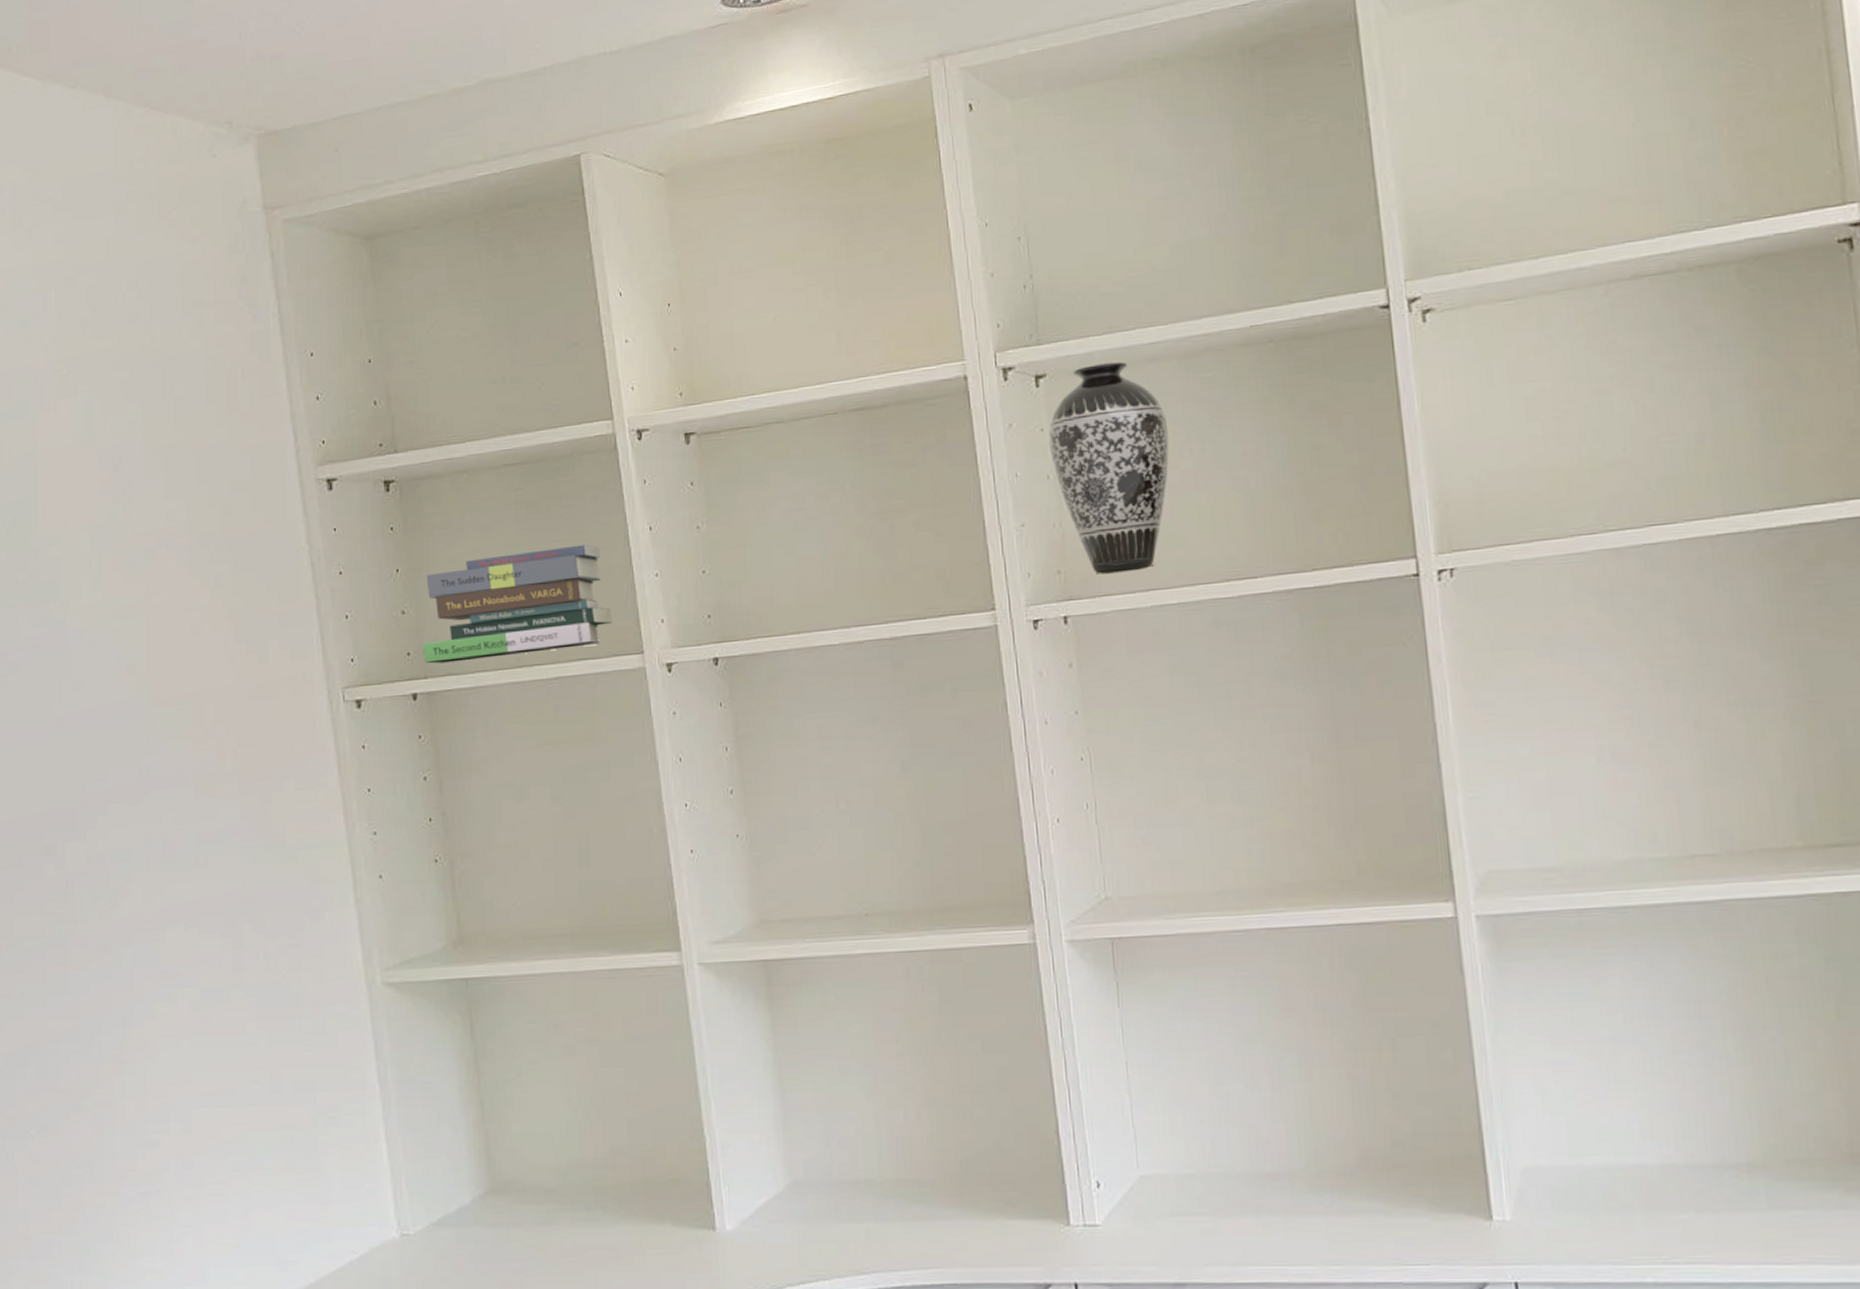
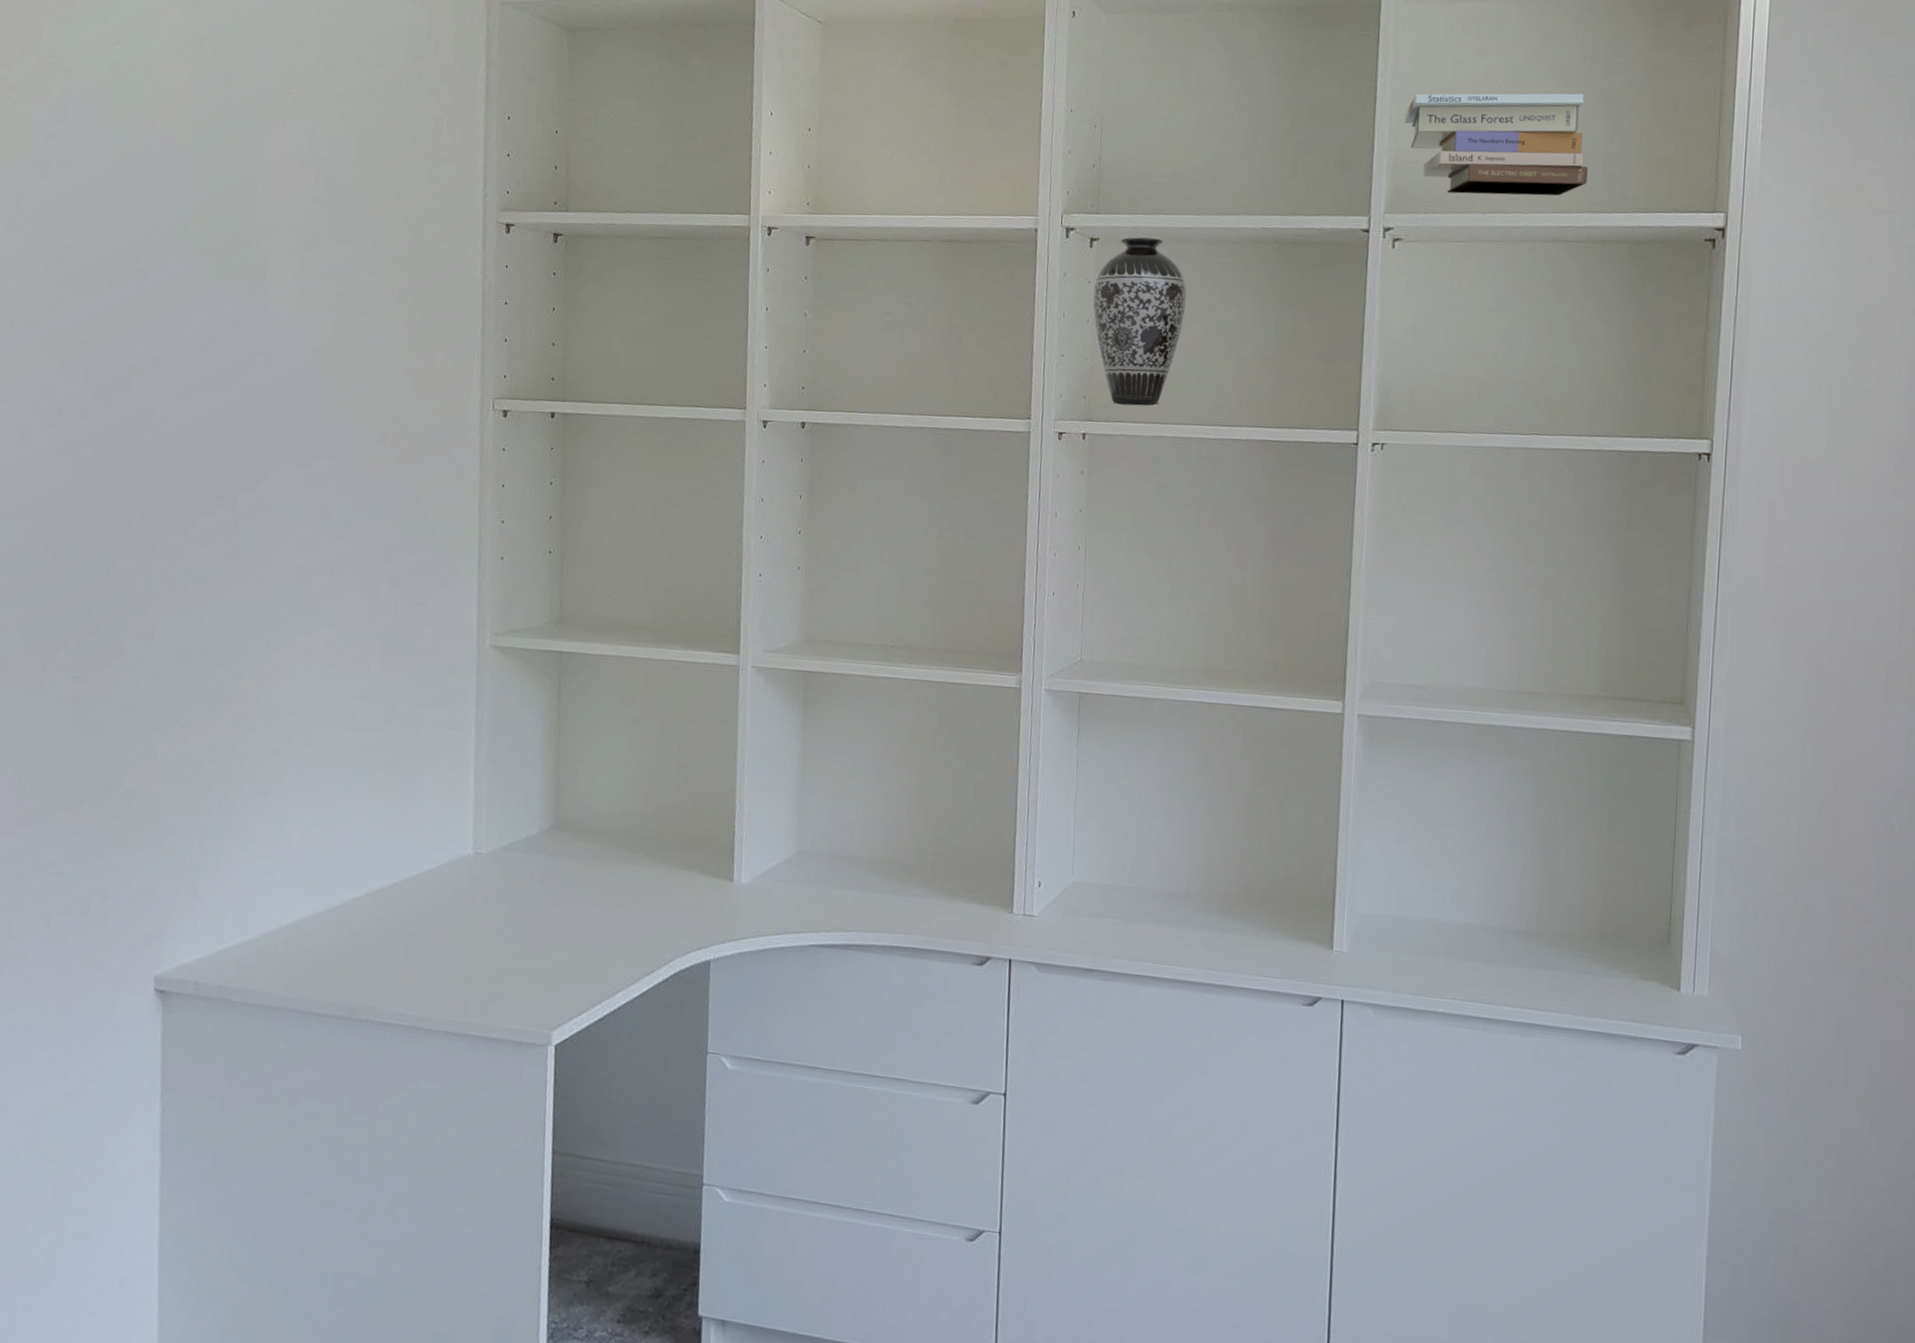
books: present [423,544,612,664] -> none [565,310,725,396]
books: none [1411,86,1667,241] -> present [1404,93,1588,196]

